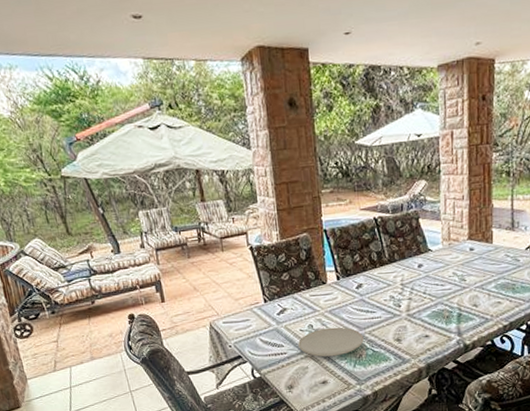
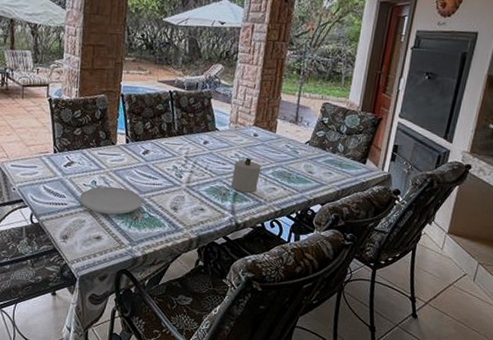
candle: none [453,274,482,312] -> present [231,158,261,193]

